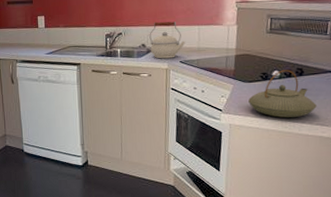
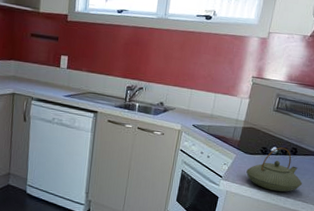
kettle: present [149,21,185,59] -> none [168,82,201,121]

